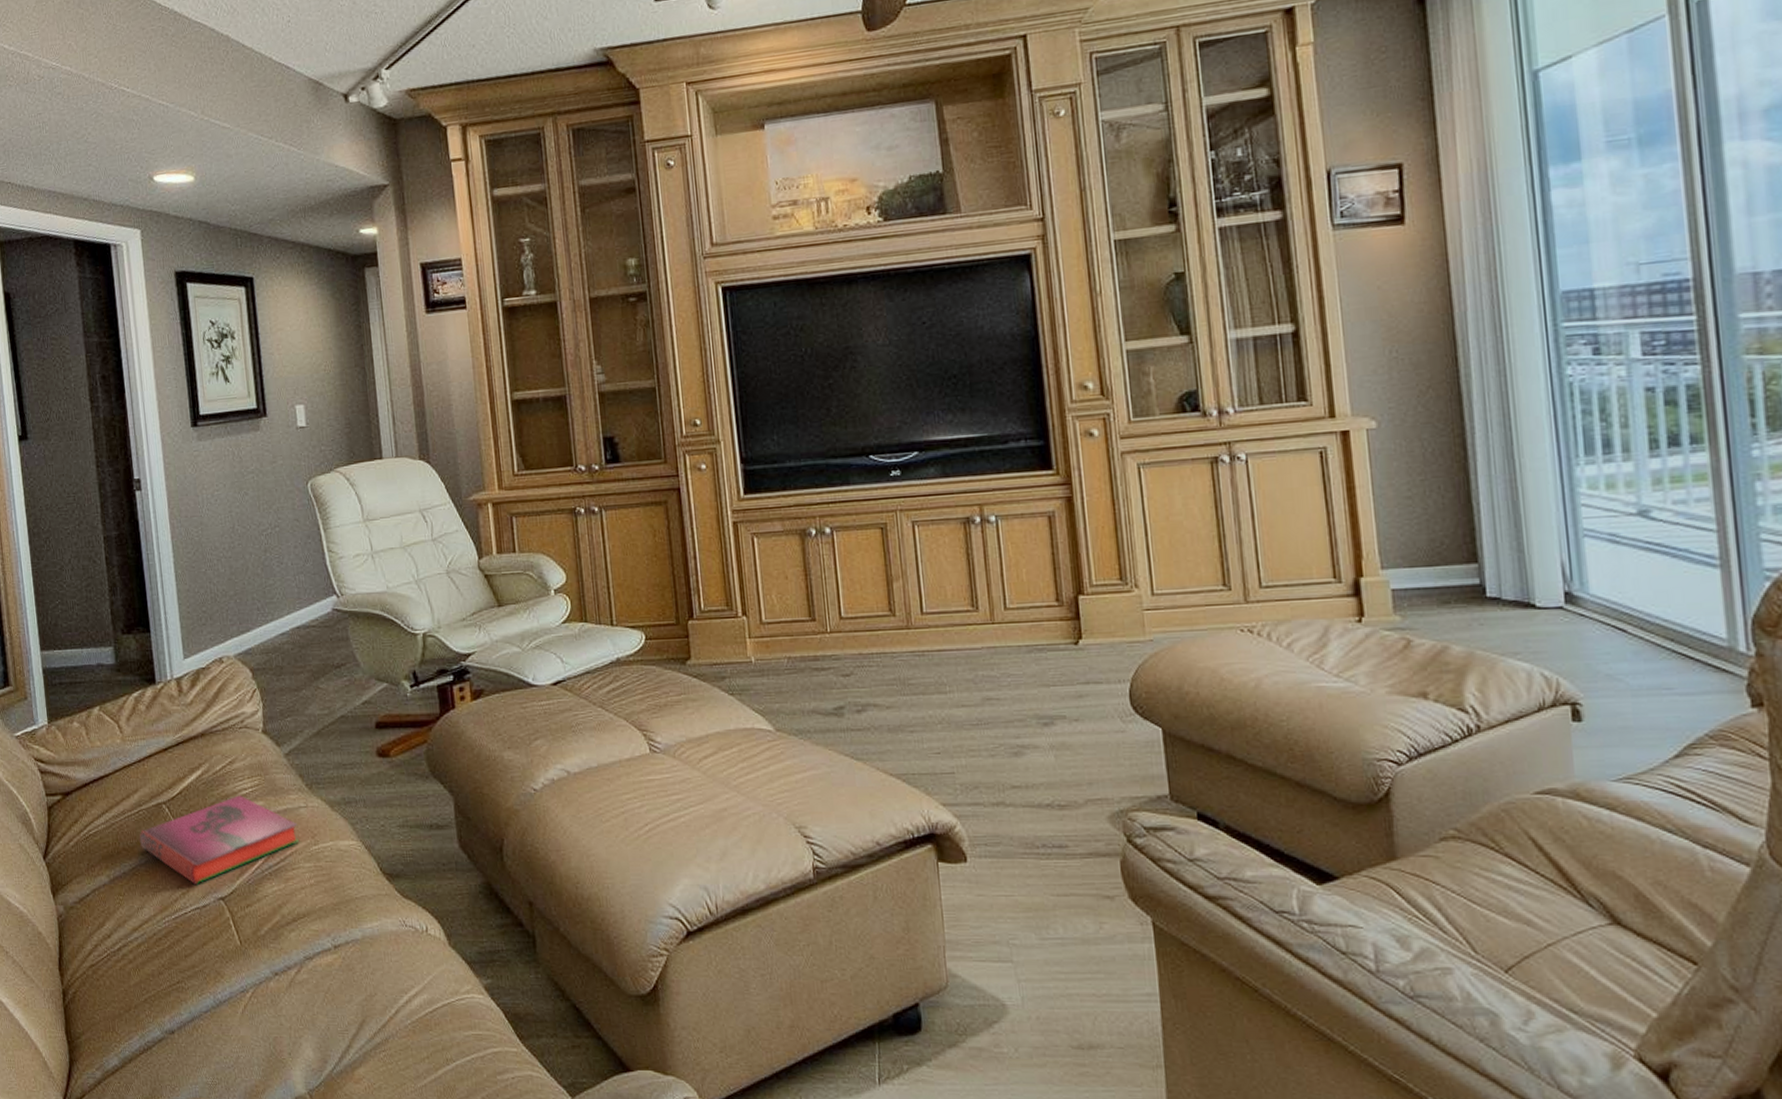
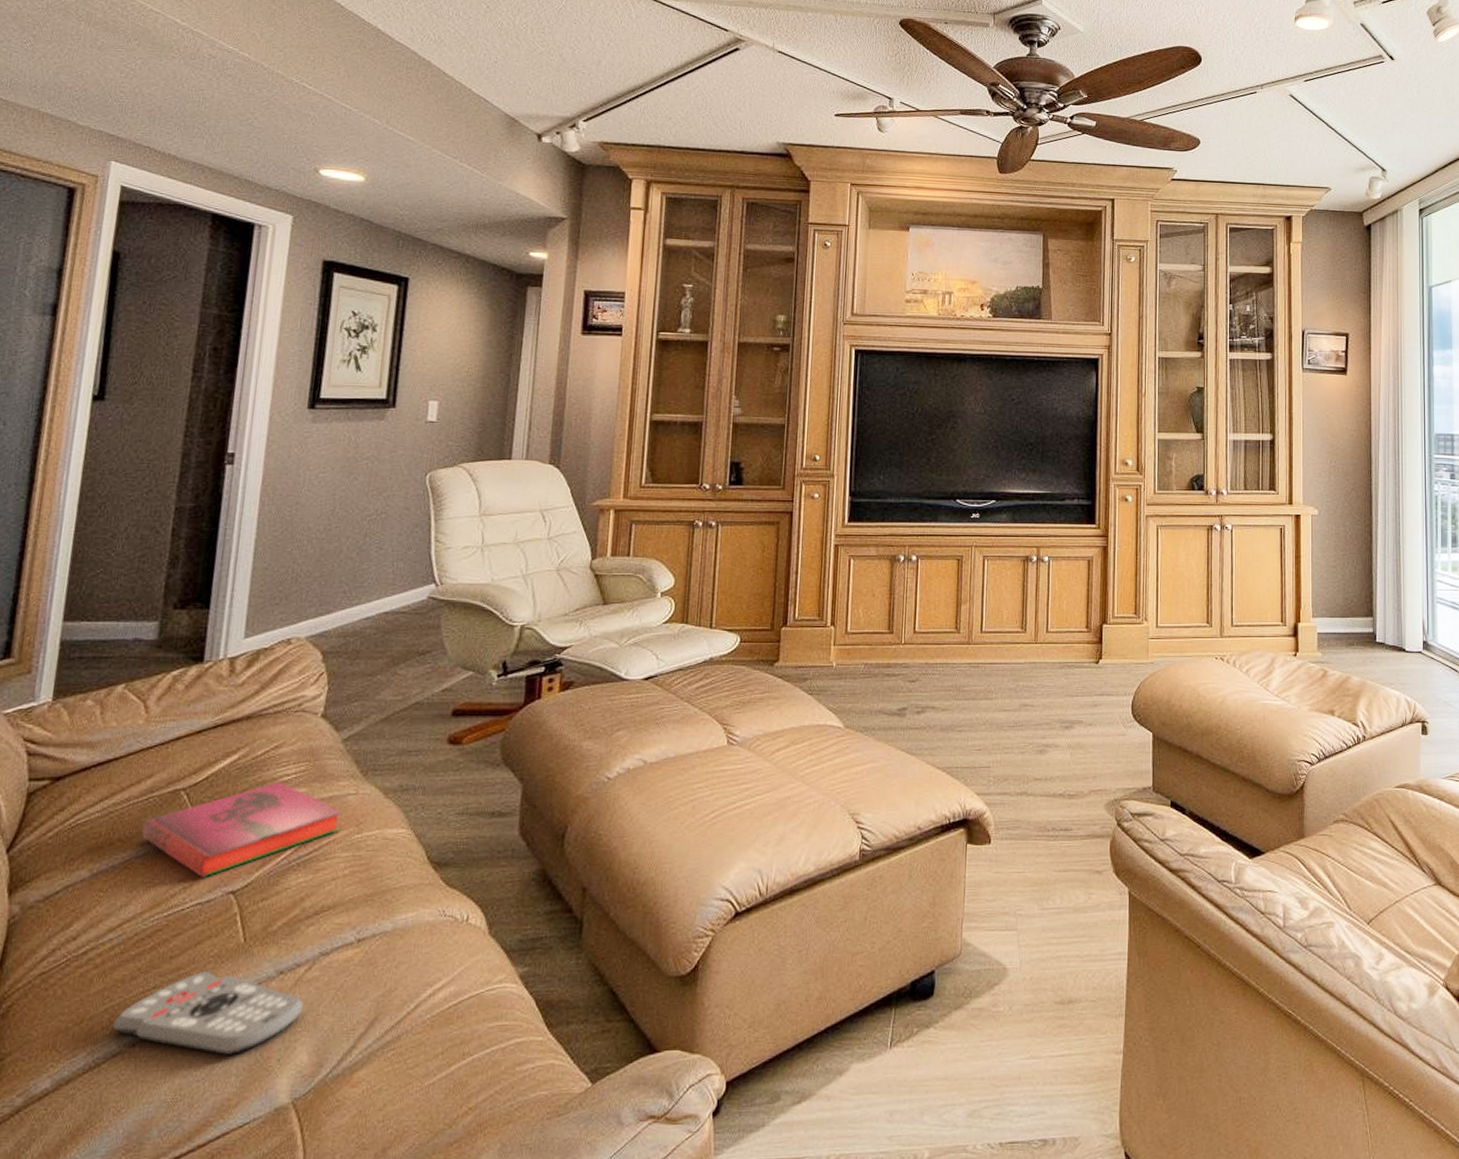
remote control: none [153,969,300,1048] -> present [112,970,303,1056]

